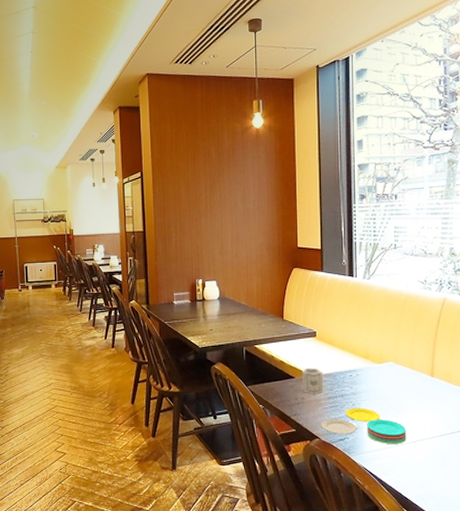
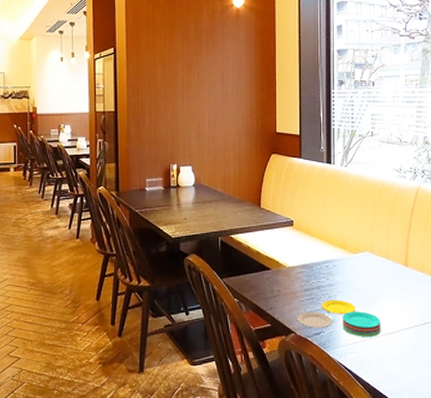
cup: present [301,367,324,394] -> none [278,258,300,287]

